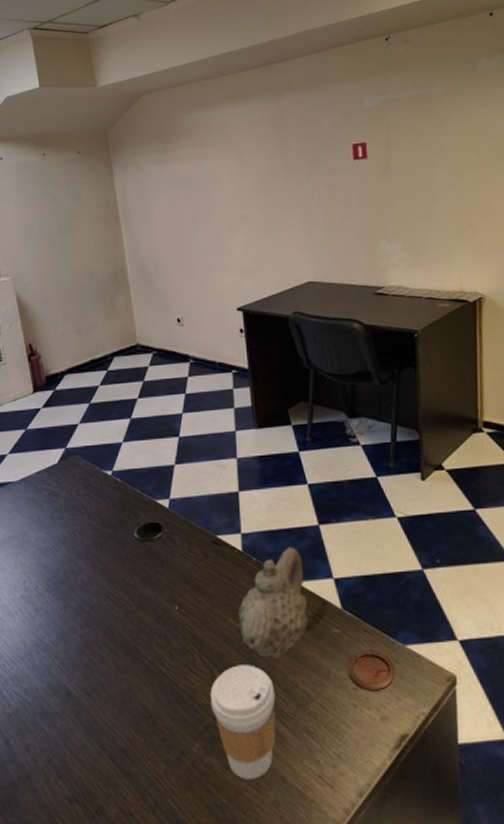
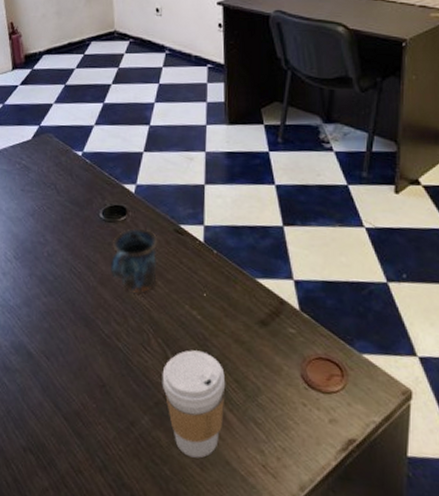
mug: none [148,543,198,612] -> present [109,228,158,293]
teapot: present [239,546,309,658] -> none [196,243,265,349]

